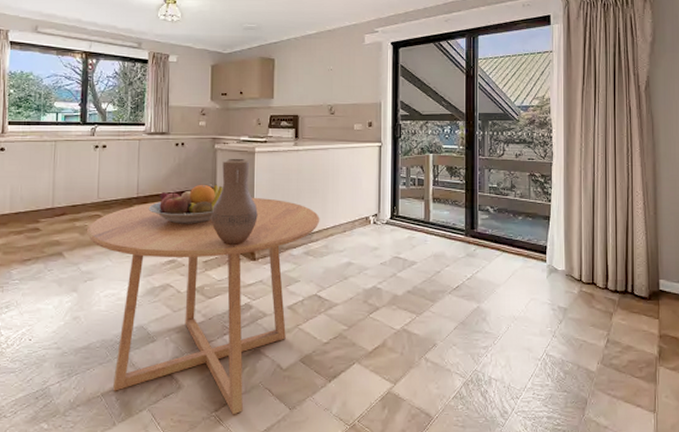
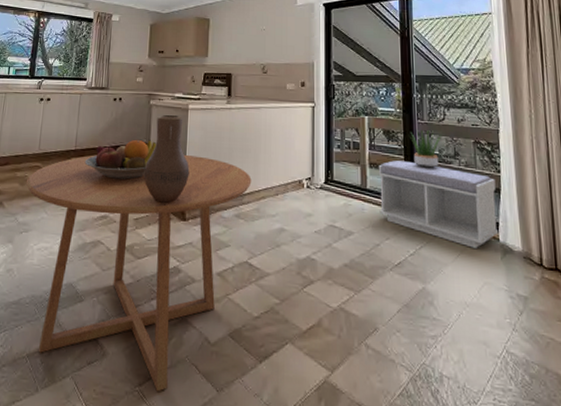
bench: none [441,195,546,271] -> present [378,160,499,250]
potted plant: none [470,165,500,201] -> present [409,130,442,169]

